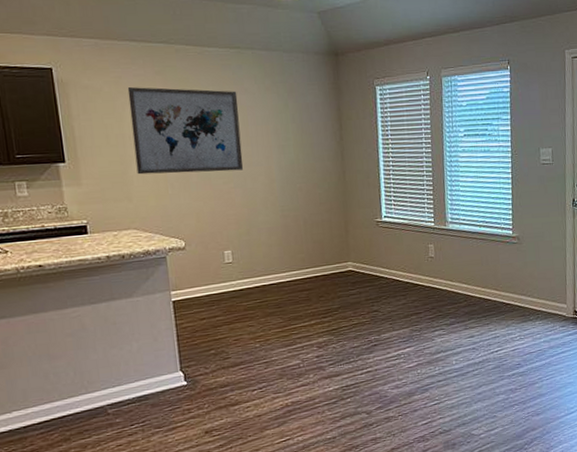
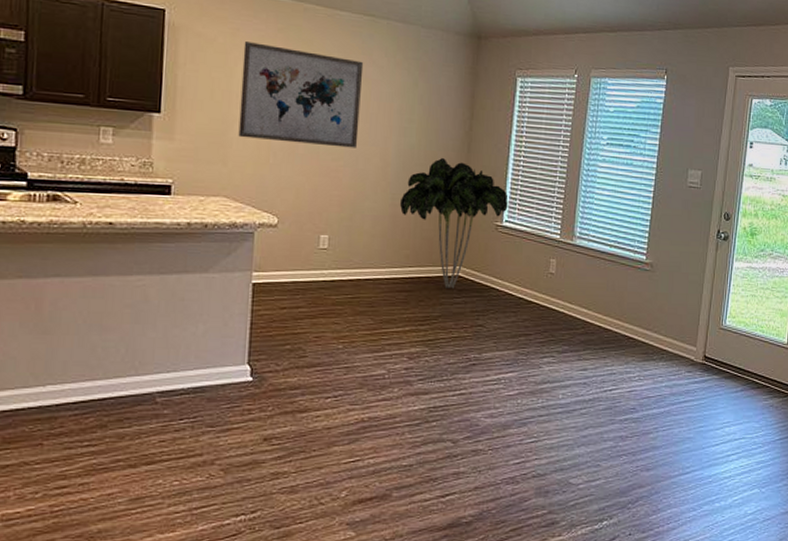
indoor plant: none [289,168,385,283] -> present [400,158,508,289]

